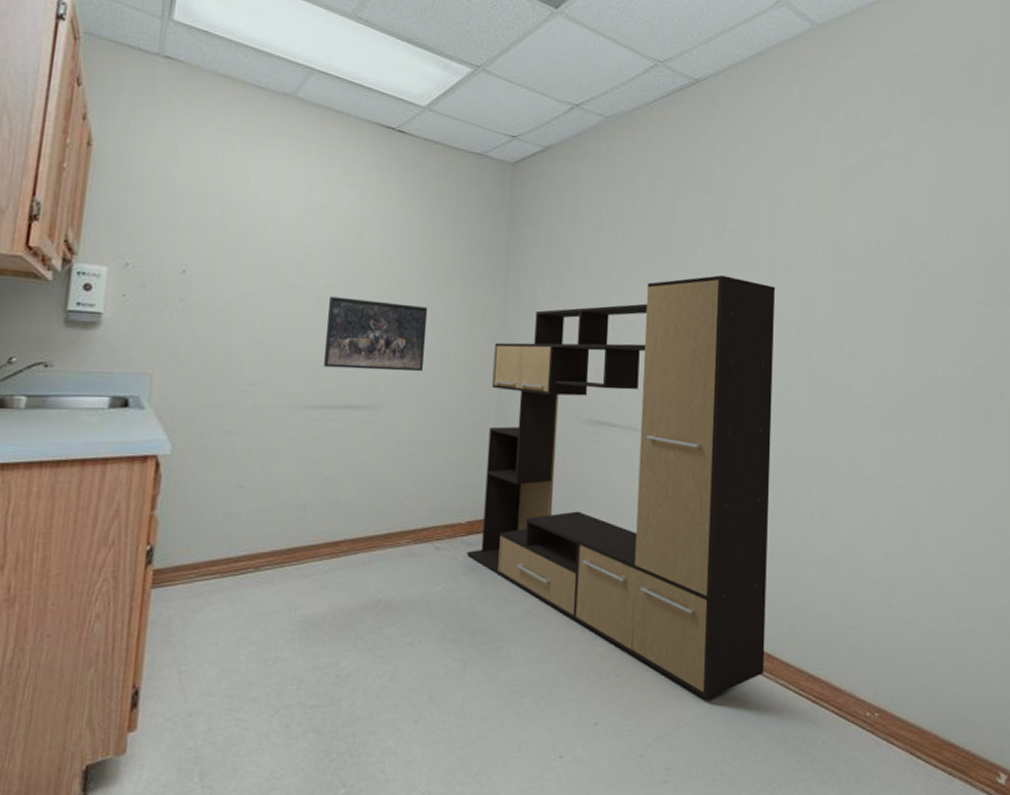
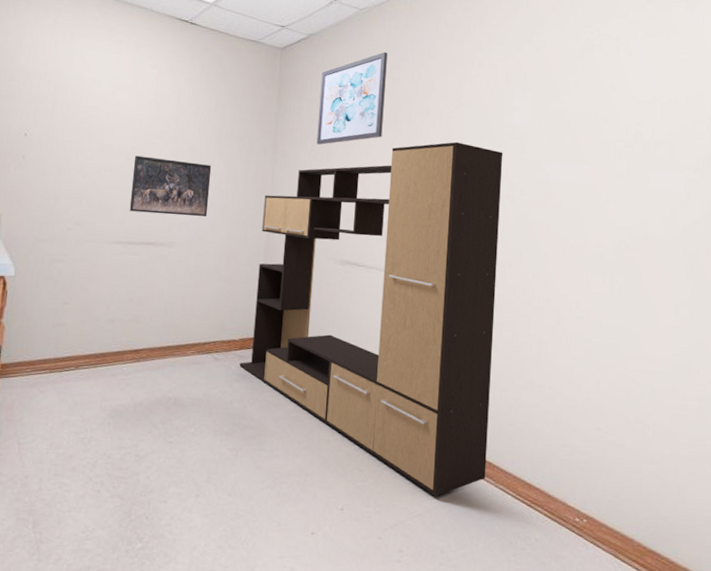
wall art: none [557,168,640,280] -> present [316,51,387,145]

